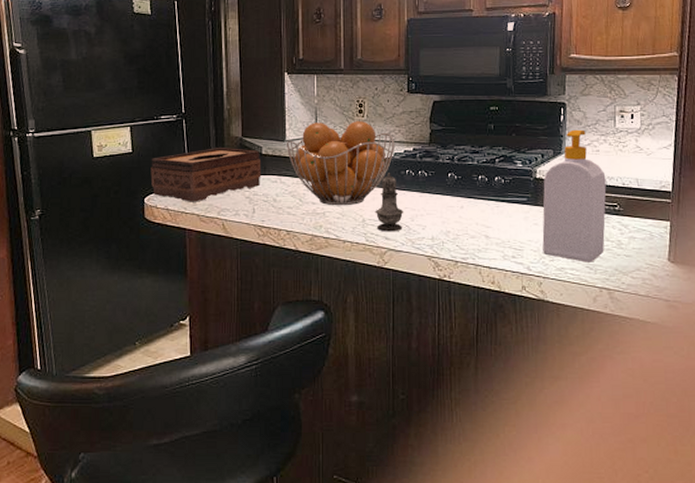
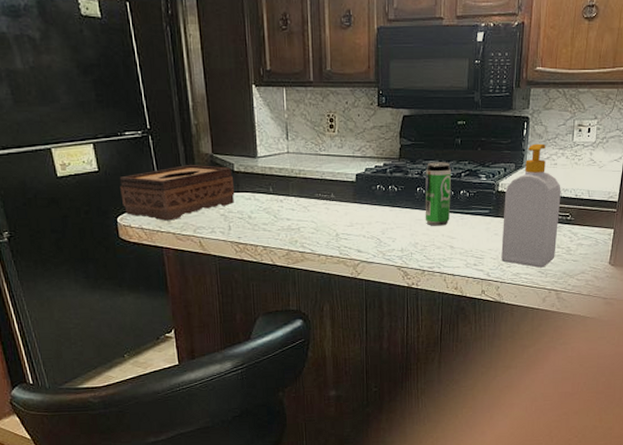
fruit basket: present [286,121,395,206] -> none [257,136,366,222]
salt shaker: present [375,173,404,232] -> none [347,188,375,245]
beverage can: none [457,147,485,214] -> present [425,162,452,226]

